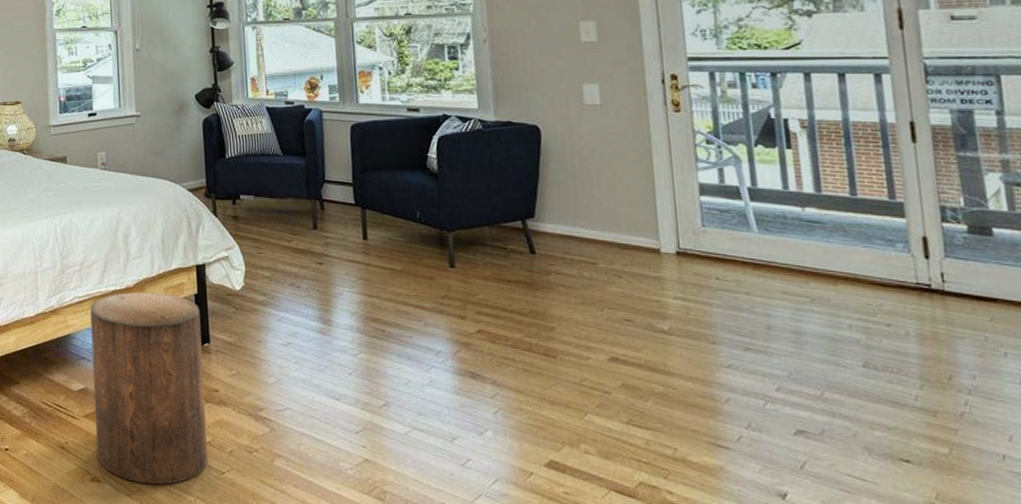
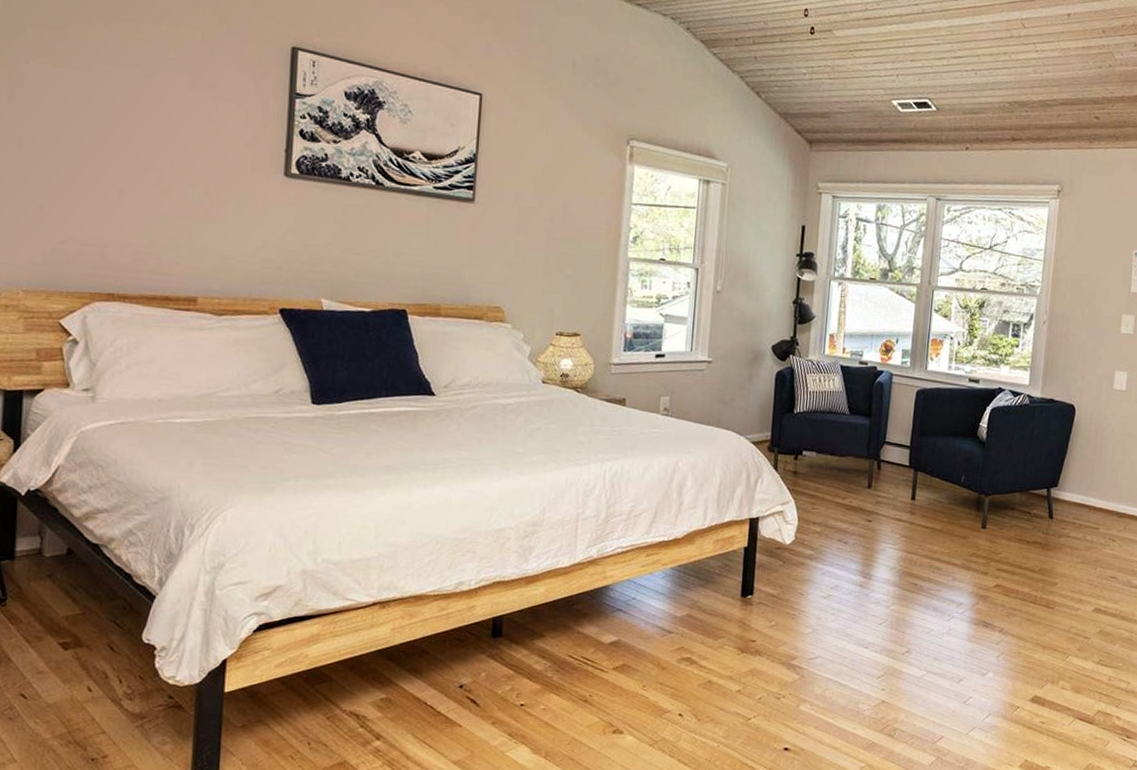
stool: present [90,291,208,485] -> none [621,543,748,734]

